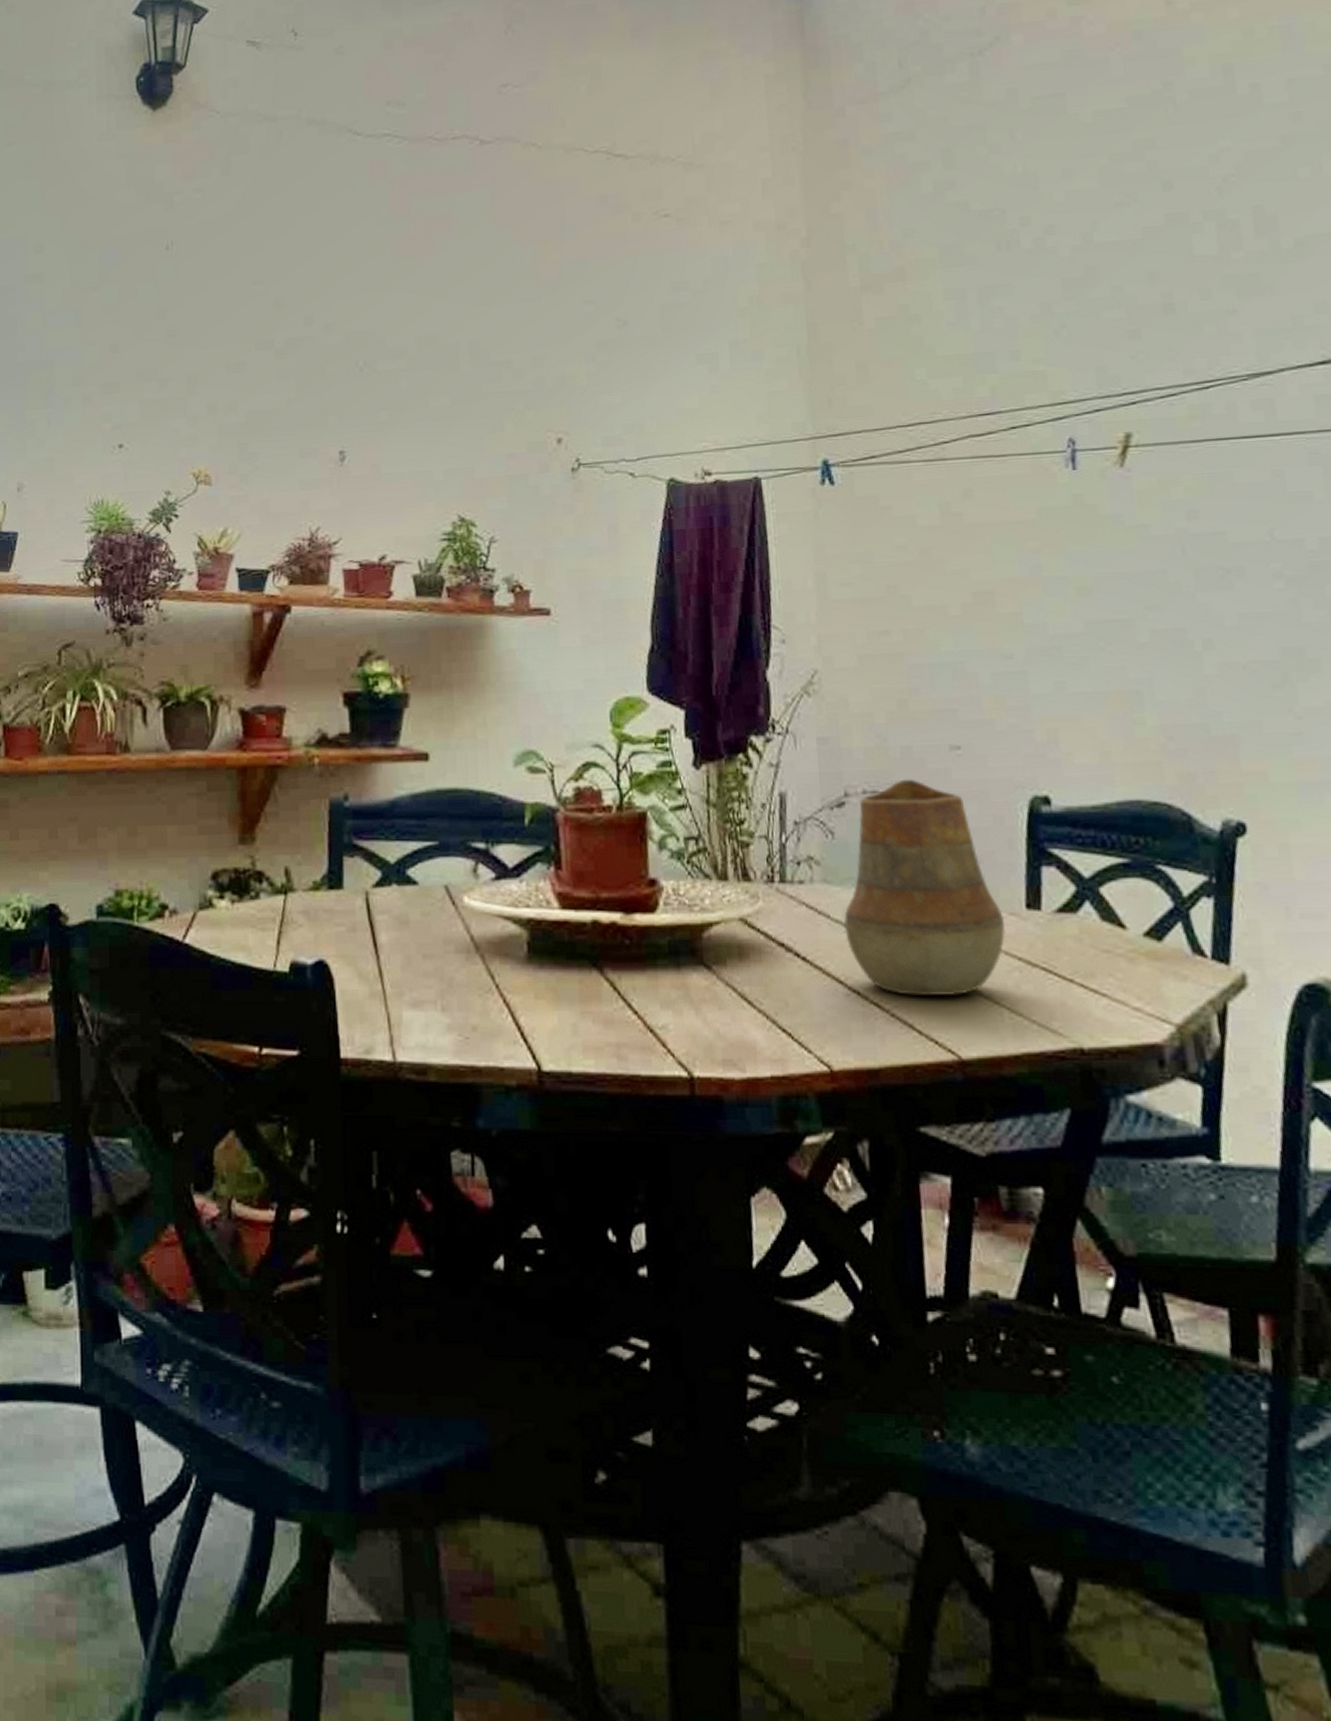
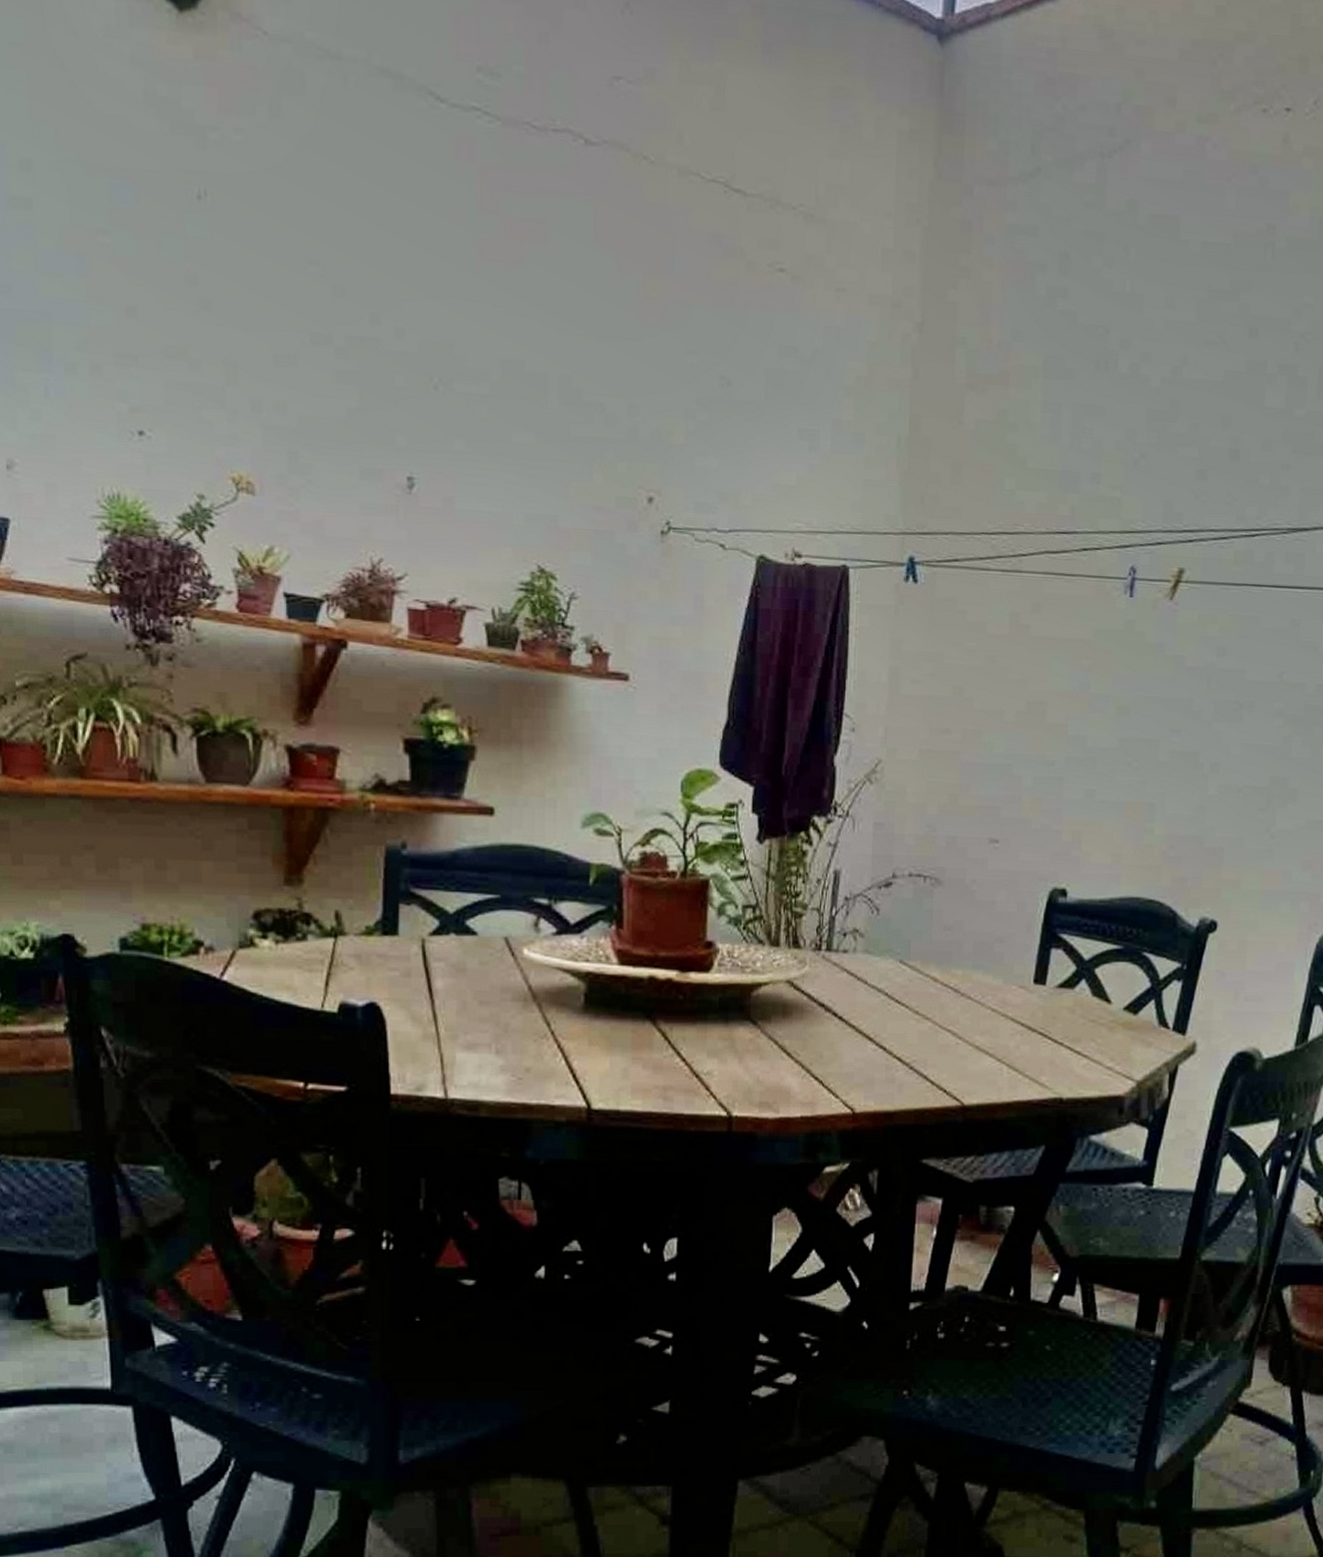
pitcher: present [843,779,1006,997] -> none [878,865,1015,1053]

